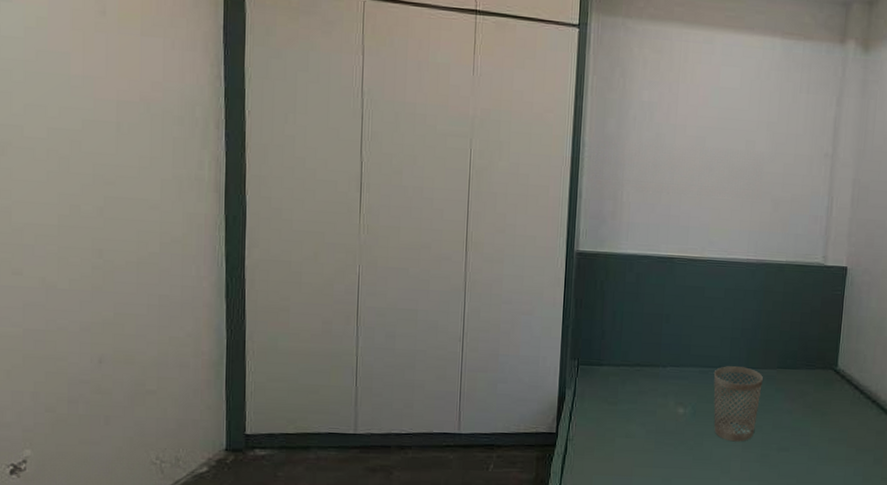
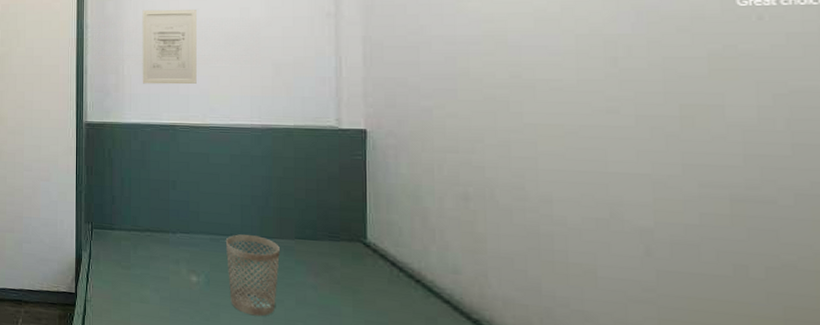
wall art: none [641,132,703,216] -> present [142,9,197,85]

